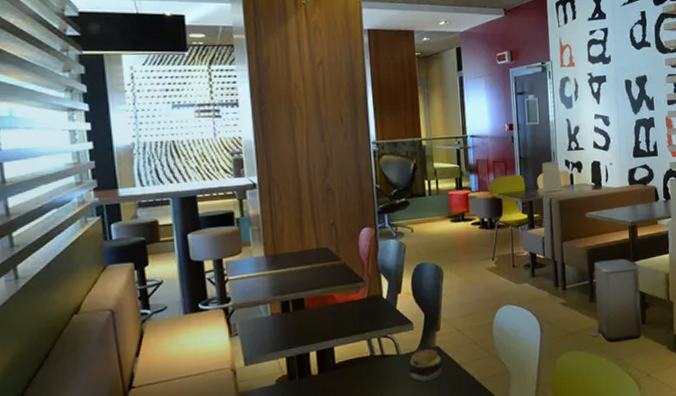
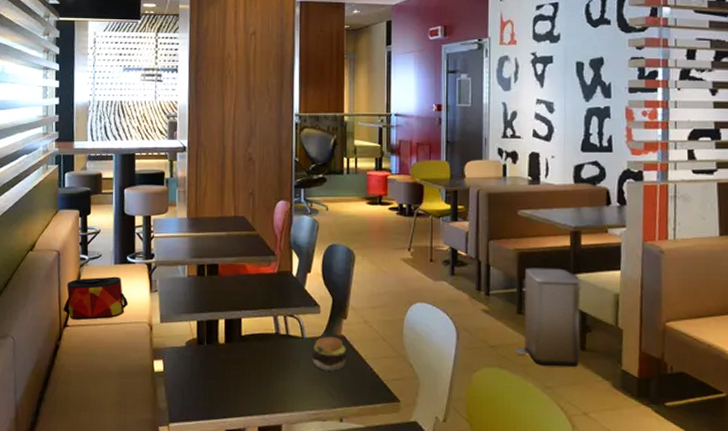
bag: none [125,326,205,380] -> present [63,276,128,320]
paper bag: present [541,161,563,193] -> none [470,148,493,183]

